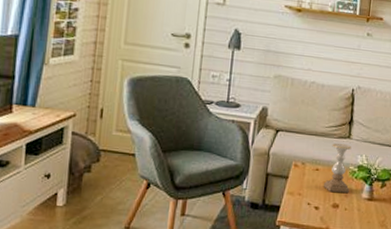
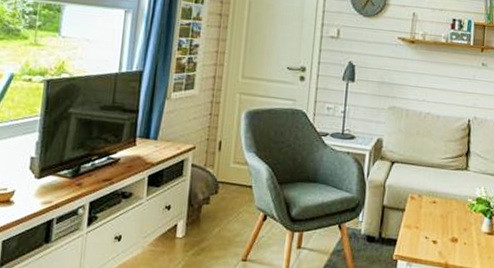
candle holder: present [323,143,352,193] -> none [441,175,470,226]

